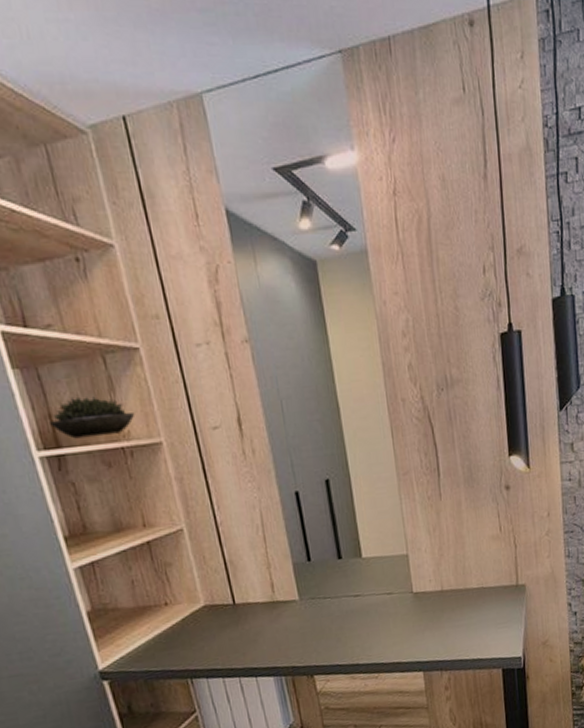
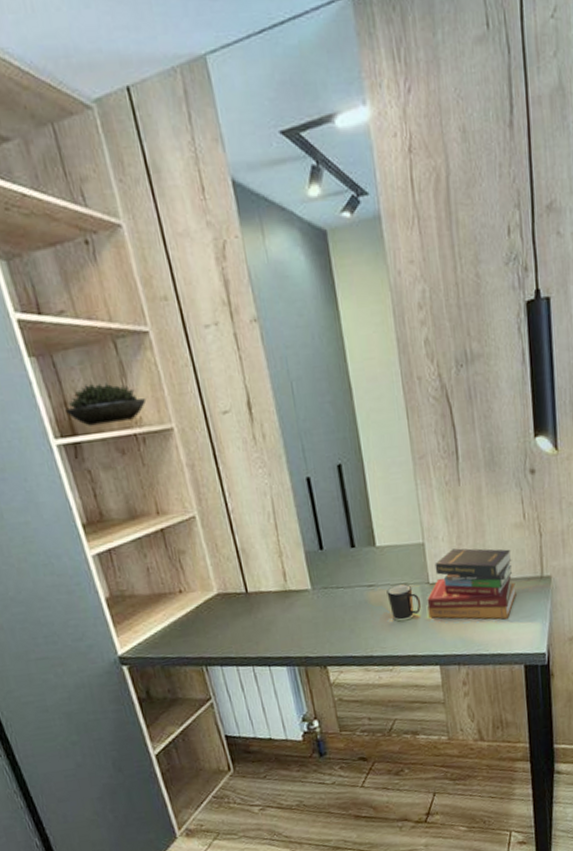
mug: none [372,593,406,630] -> present [386,584,422,622]
books: none [411,559,494,626] -> present [427,548,516,620]

